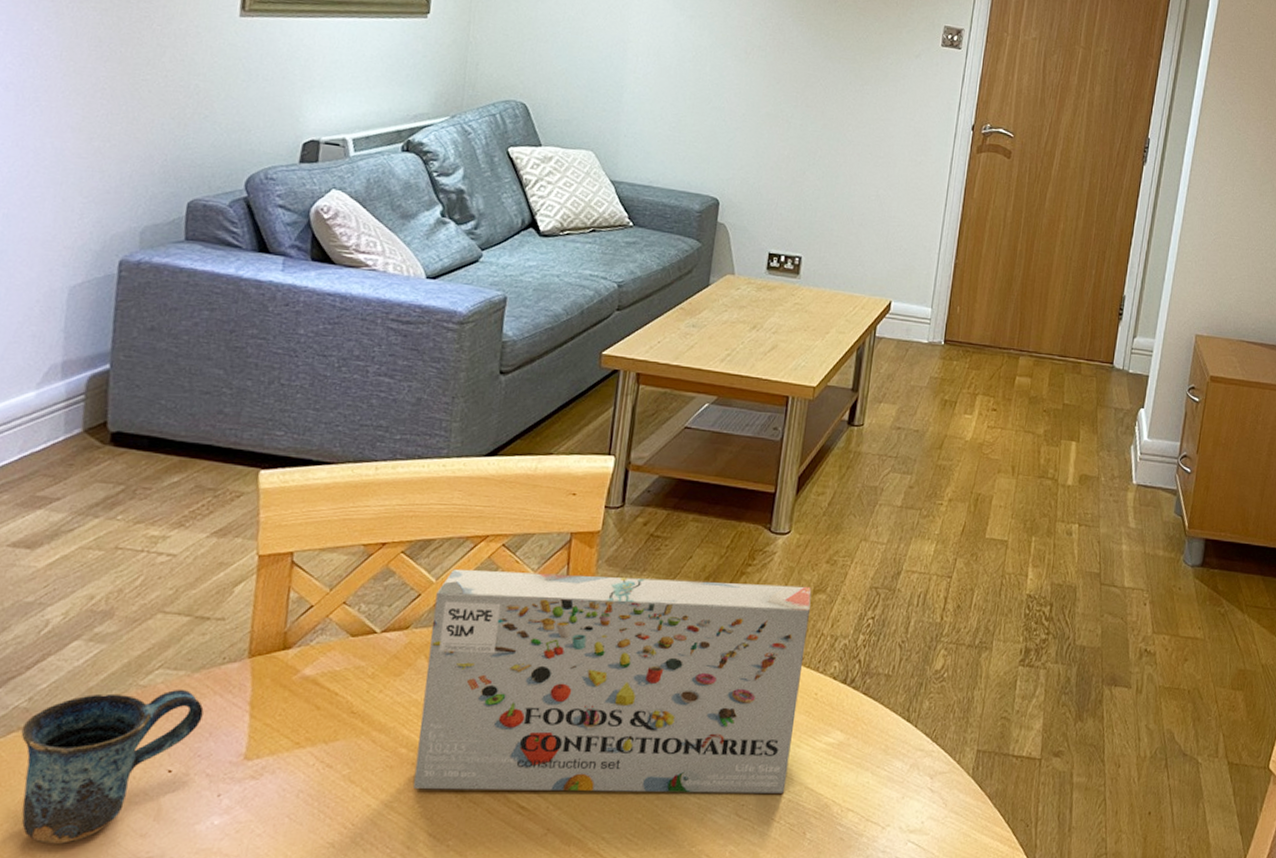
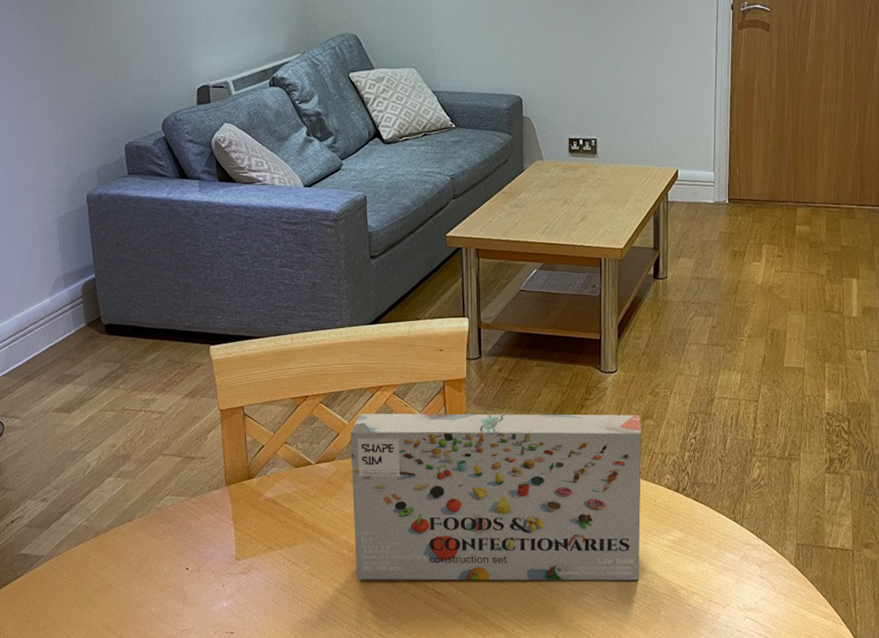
mug: present [20,690,204,844] -> none [86,511,202,620]

